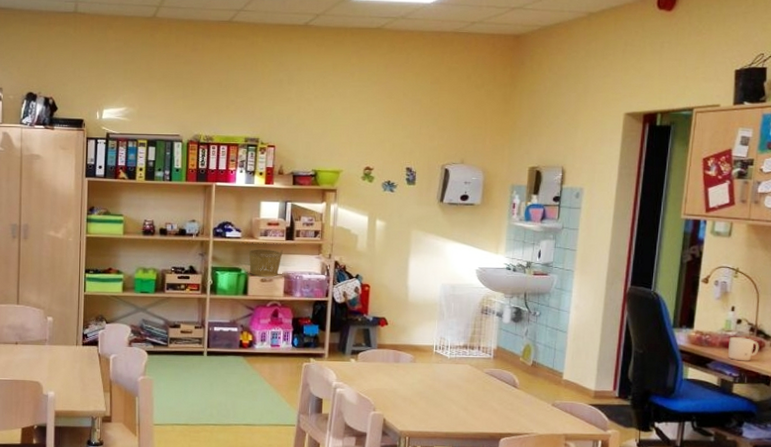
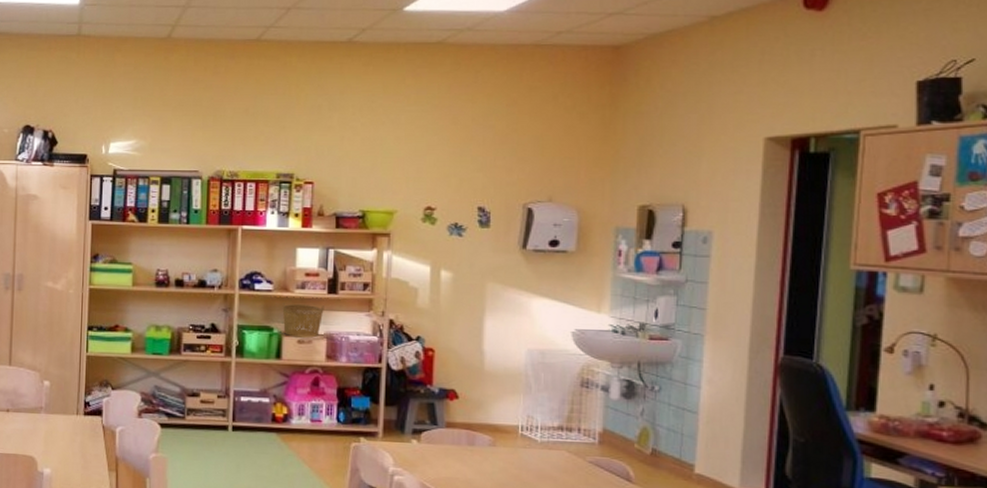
mug: present [727,337,759,361] -> none [927,424,973,457]

